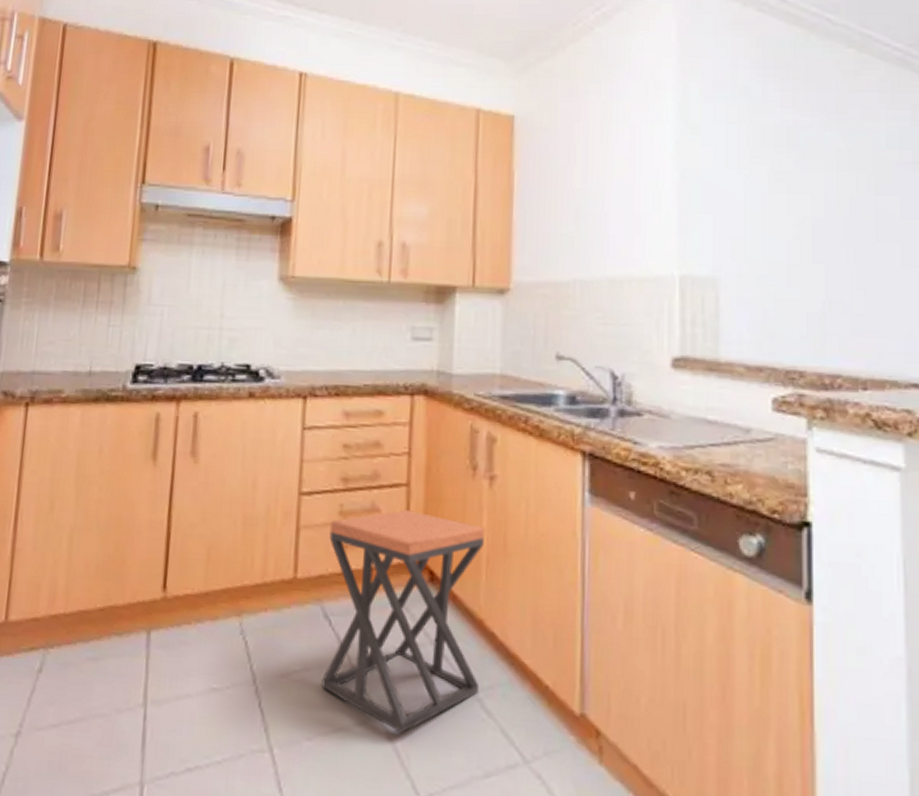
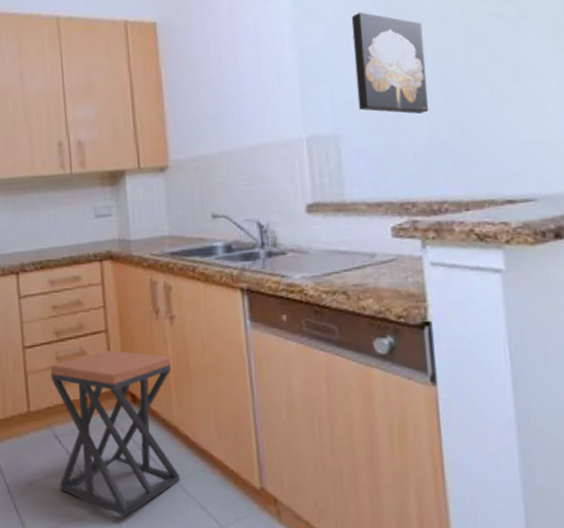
wall art: none [745,137,828,266] -> present [351,12,429,114]

